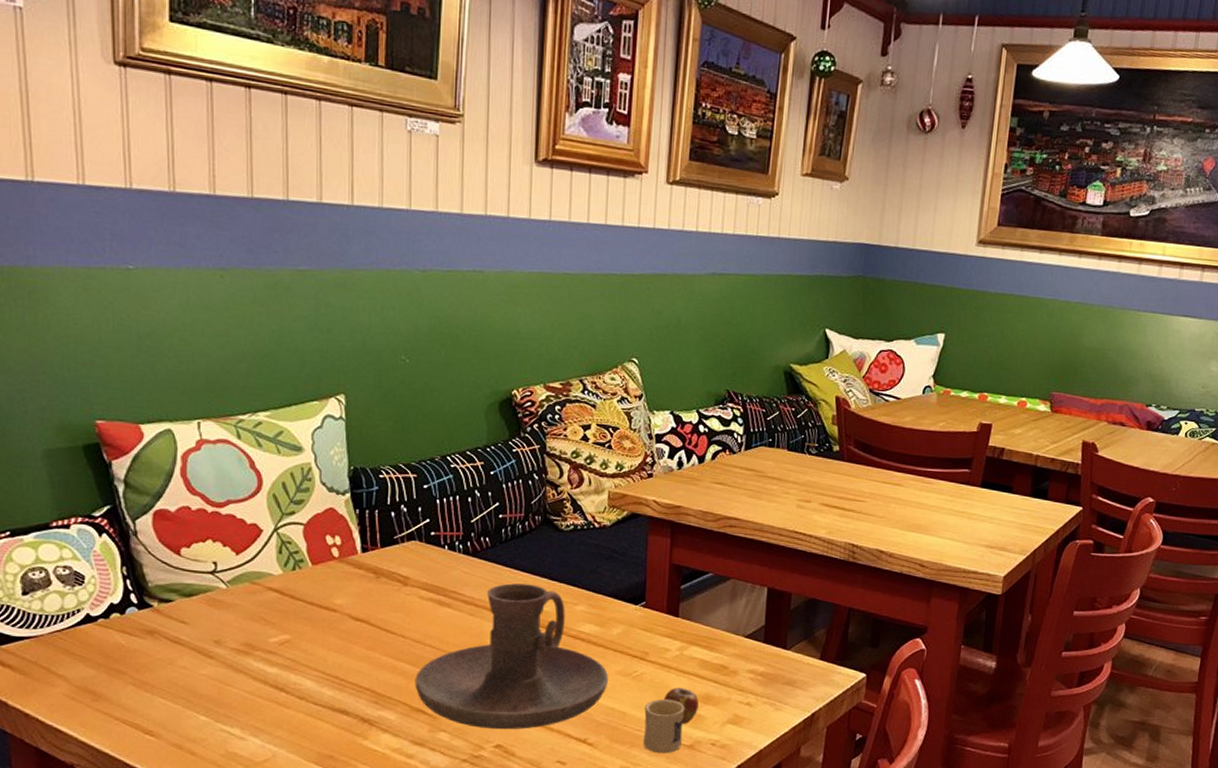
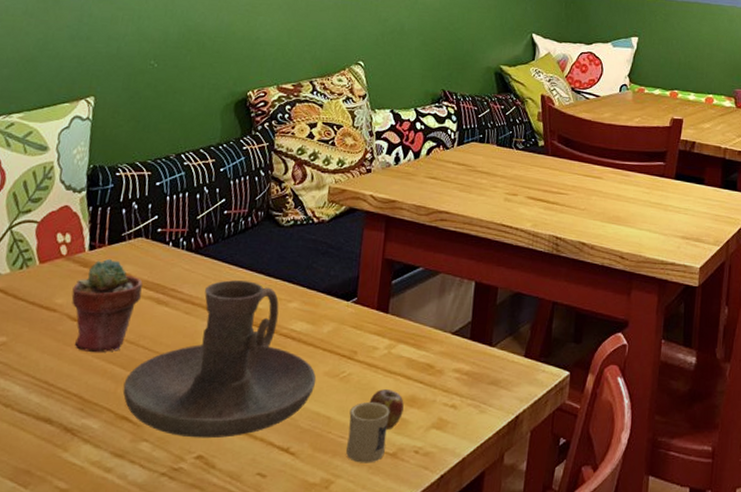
potted succulent: none [350,561,423,651] -> present [71,258,143,353]

